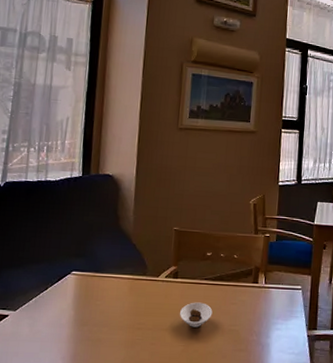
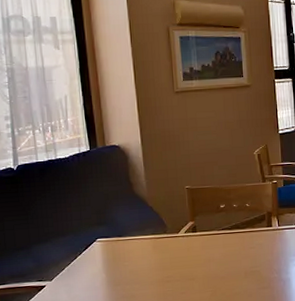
saucer: present [180,302,213,327] -> none [204,250,234,274]

